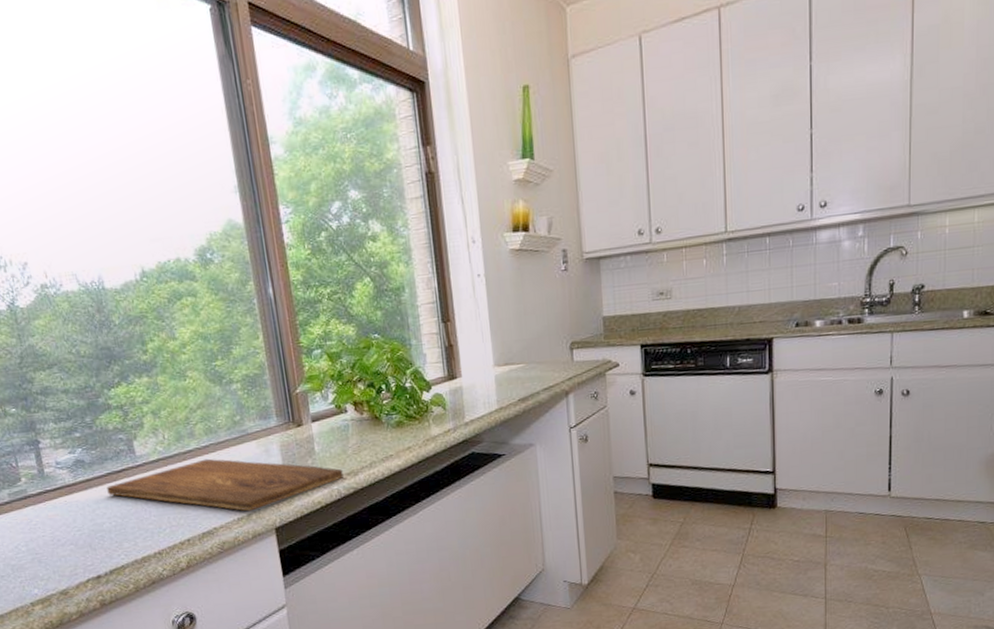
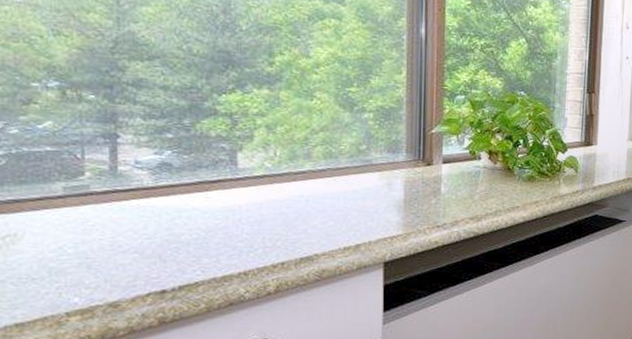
cutting board: present [107,458,344,512] -> none [194,182,466,242]

